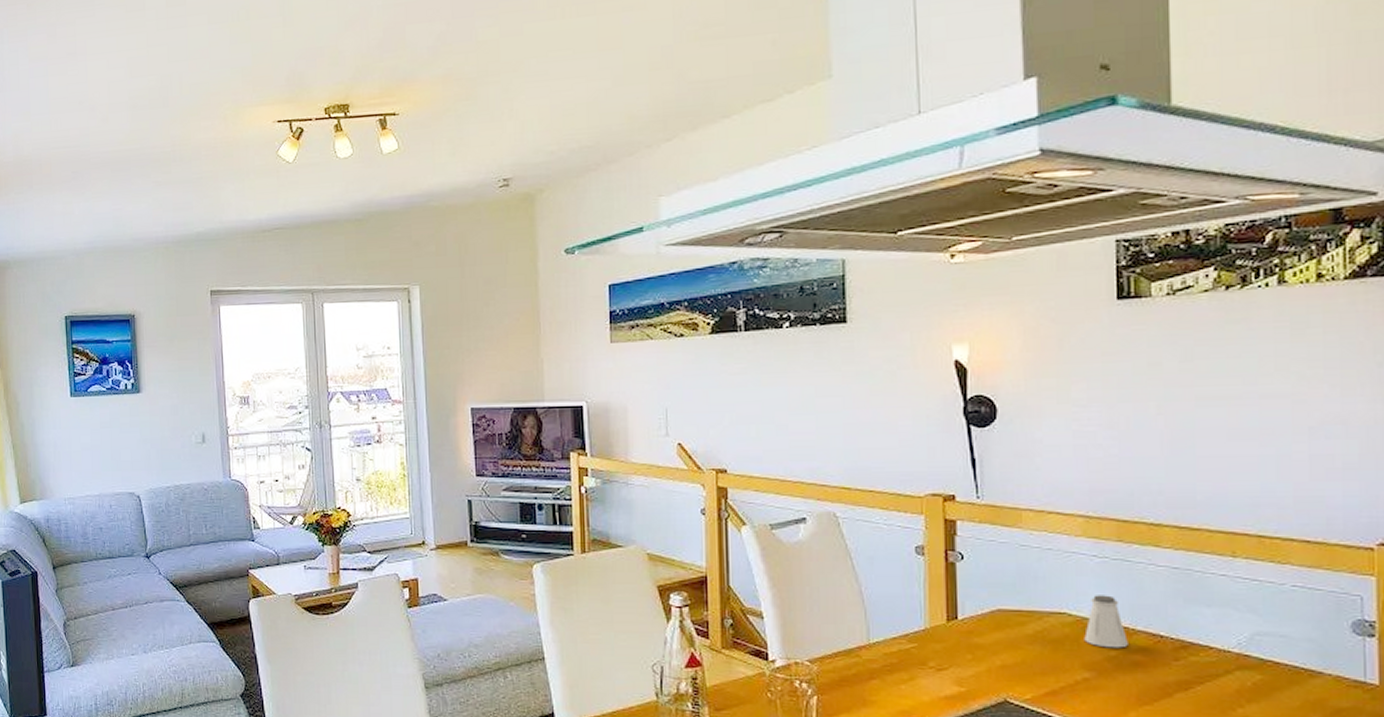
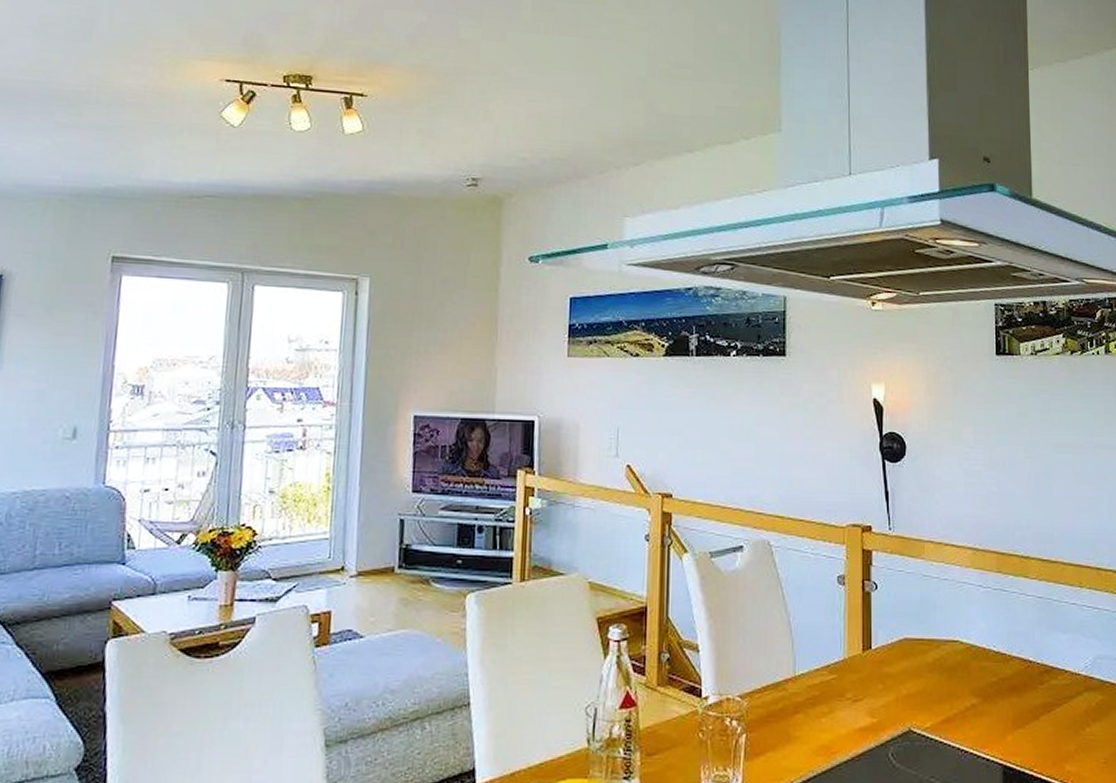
saltshaker: present [1084,595,1128,648] -> none [972,623,1006,674]

